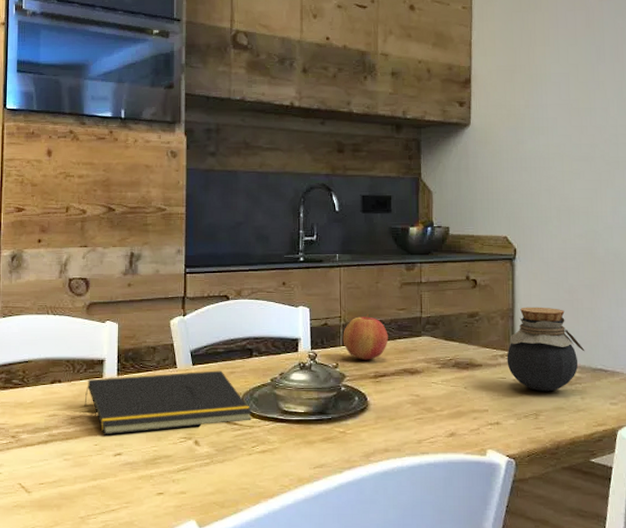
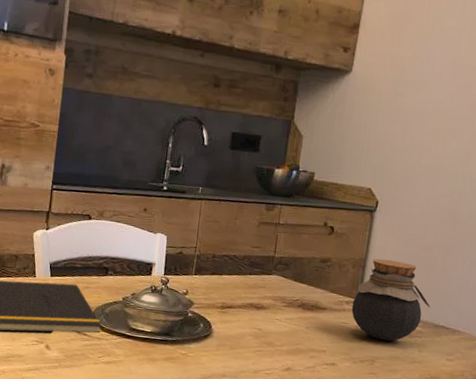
apple: present [343,314,388,360] -> none [195,248,240,292]

